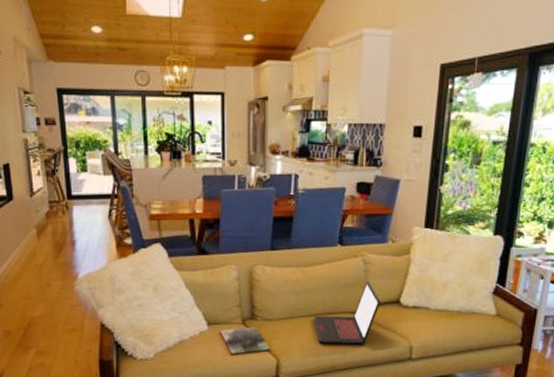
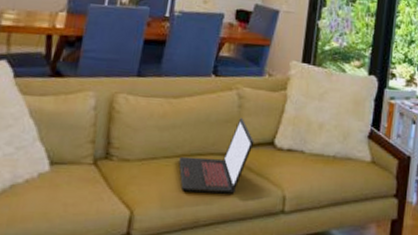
magazine: present [220,327,271,354] -> none [64,168,125,204]

